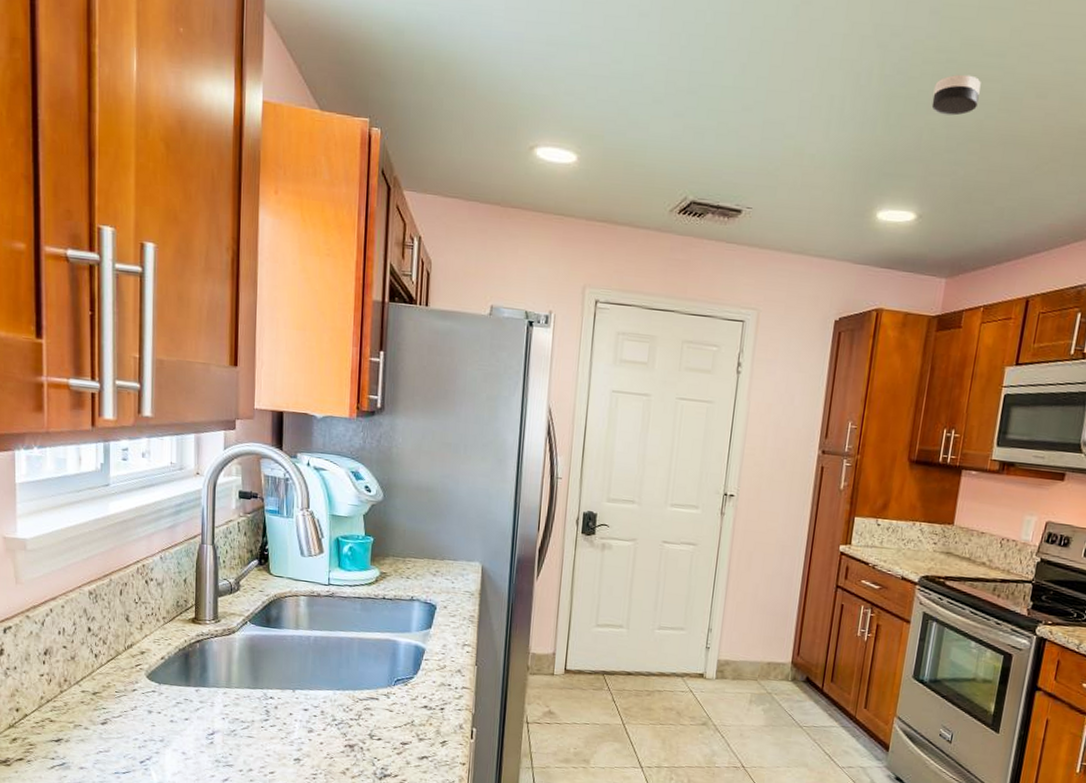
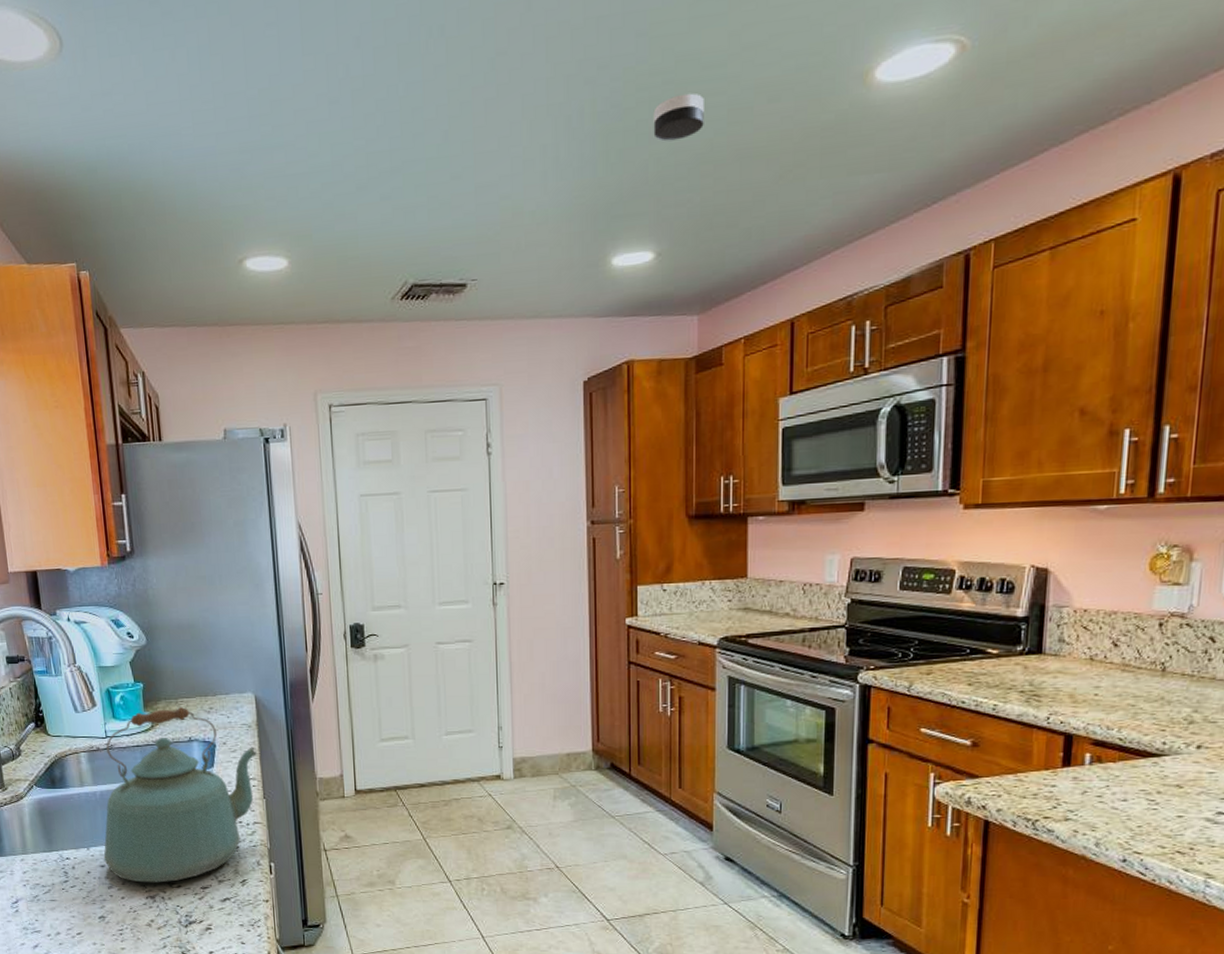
kettle: none [308,565,476,734] -> present [103,706,258,883]

